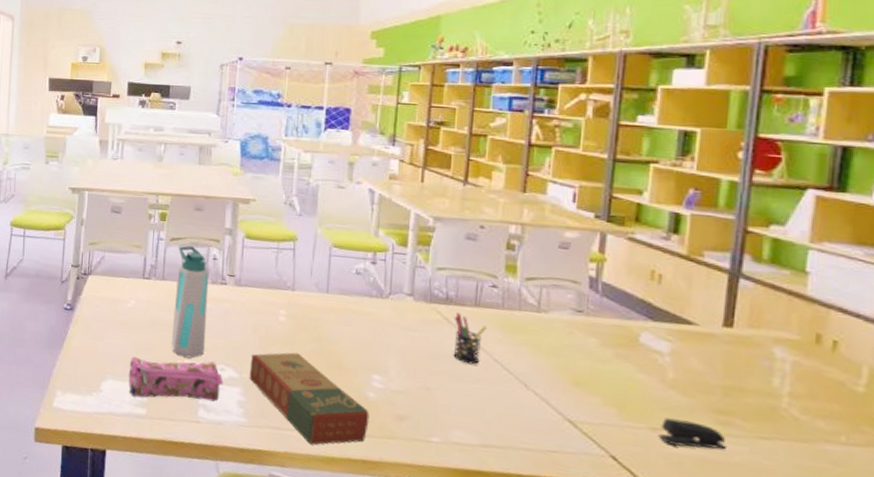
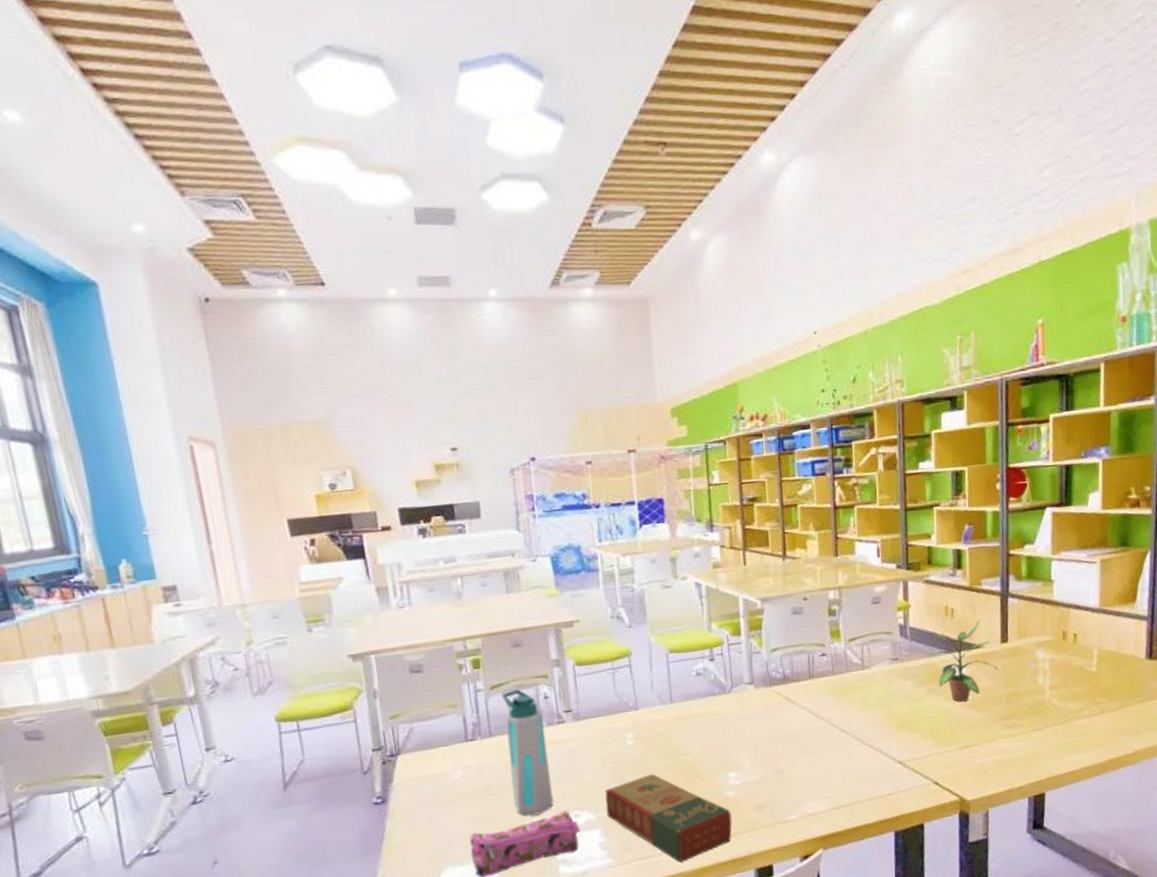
pen holder: present [453,313,488,365] -> none [793,689,823,737]
potted plant: none [621,293,714,379] -> present [927,620,997,702]
stapler: present [658,418,726,449] -> none [966,732,1013,757]

